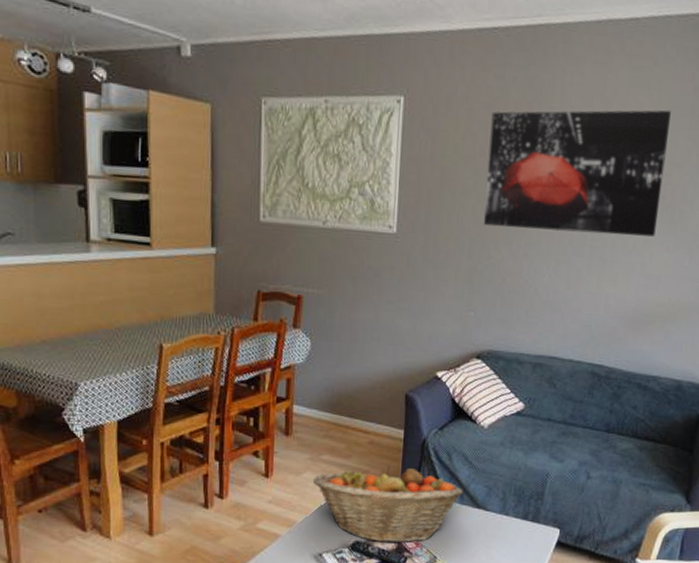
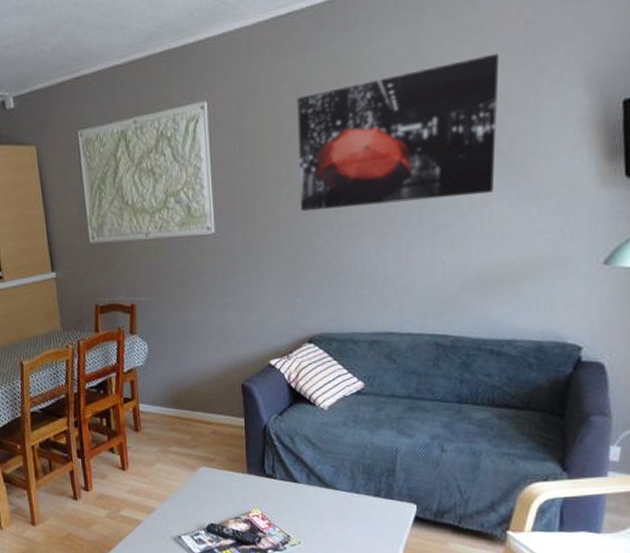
fruit basket: present [312,465,463,543] -> none [164,452,309,525]

